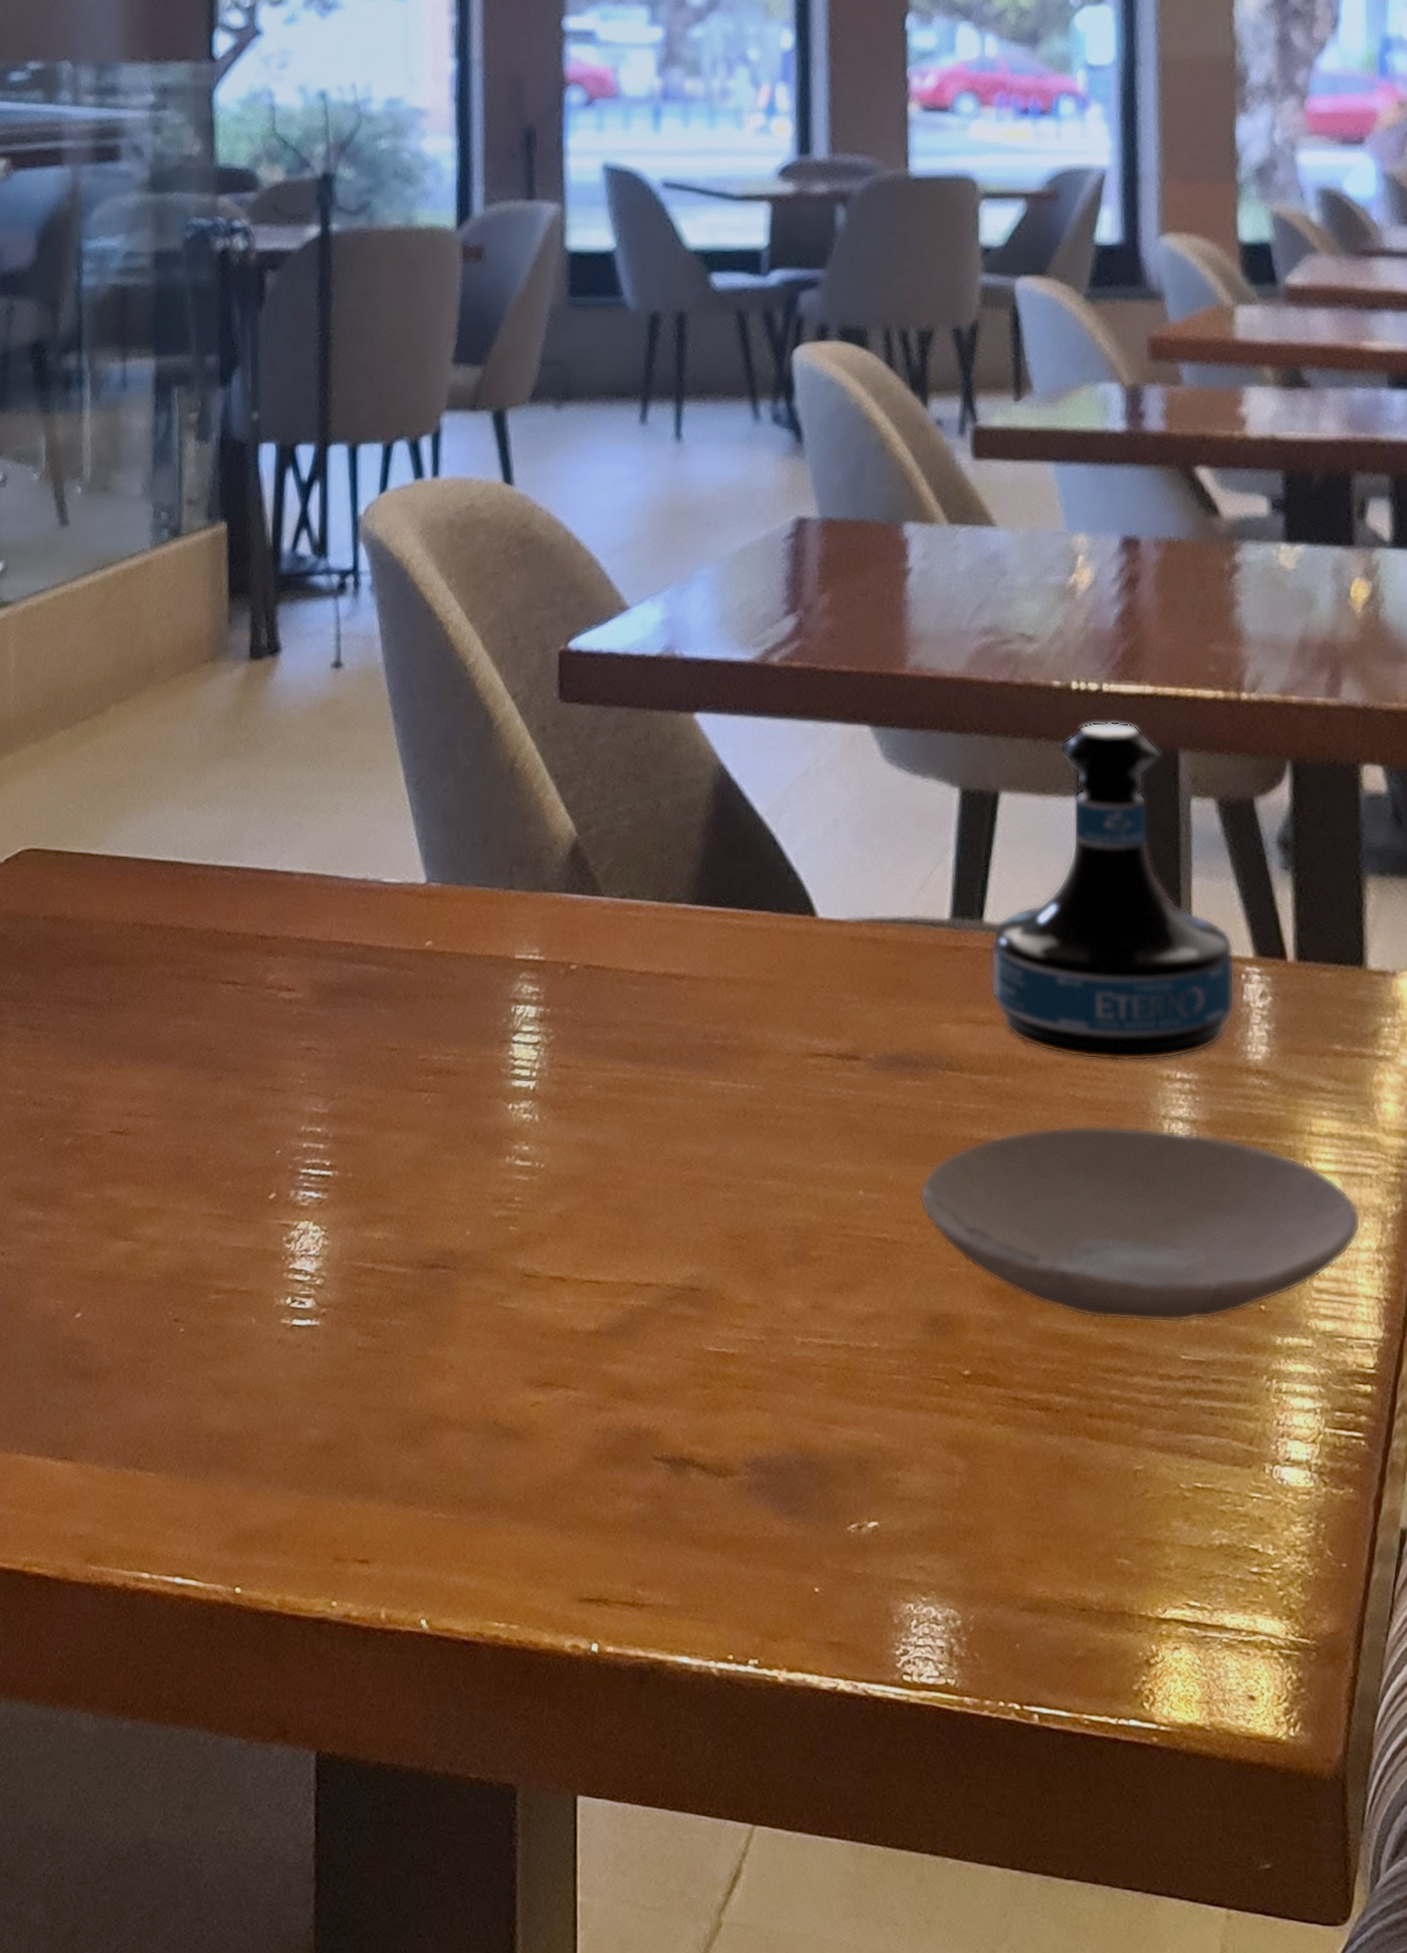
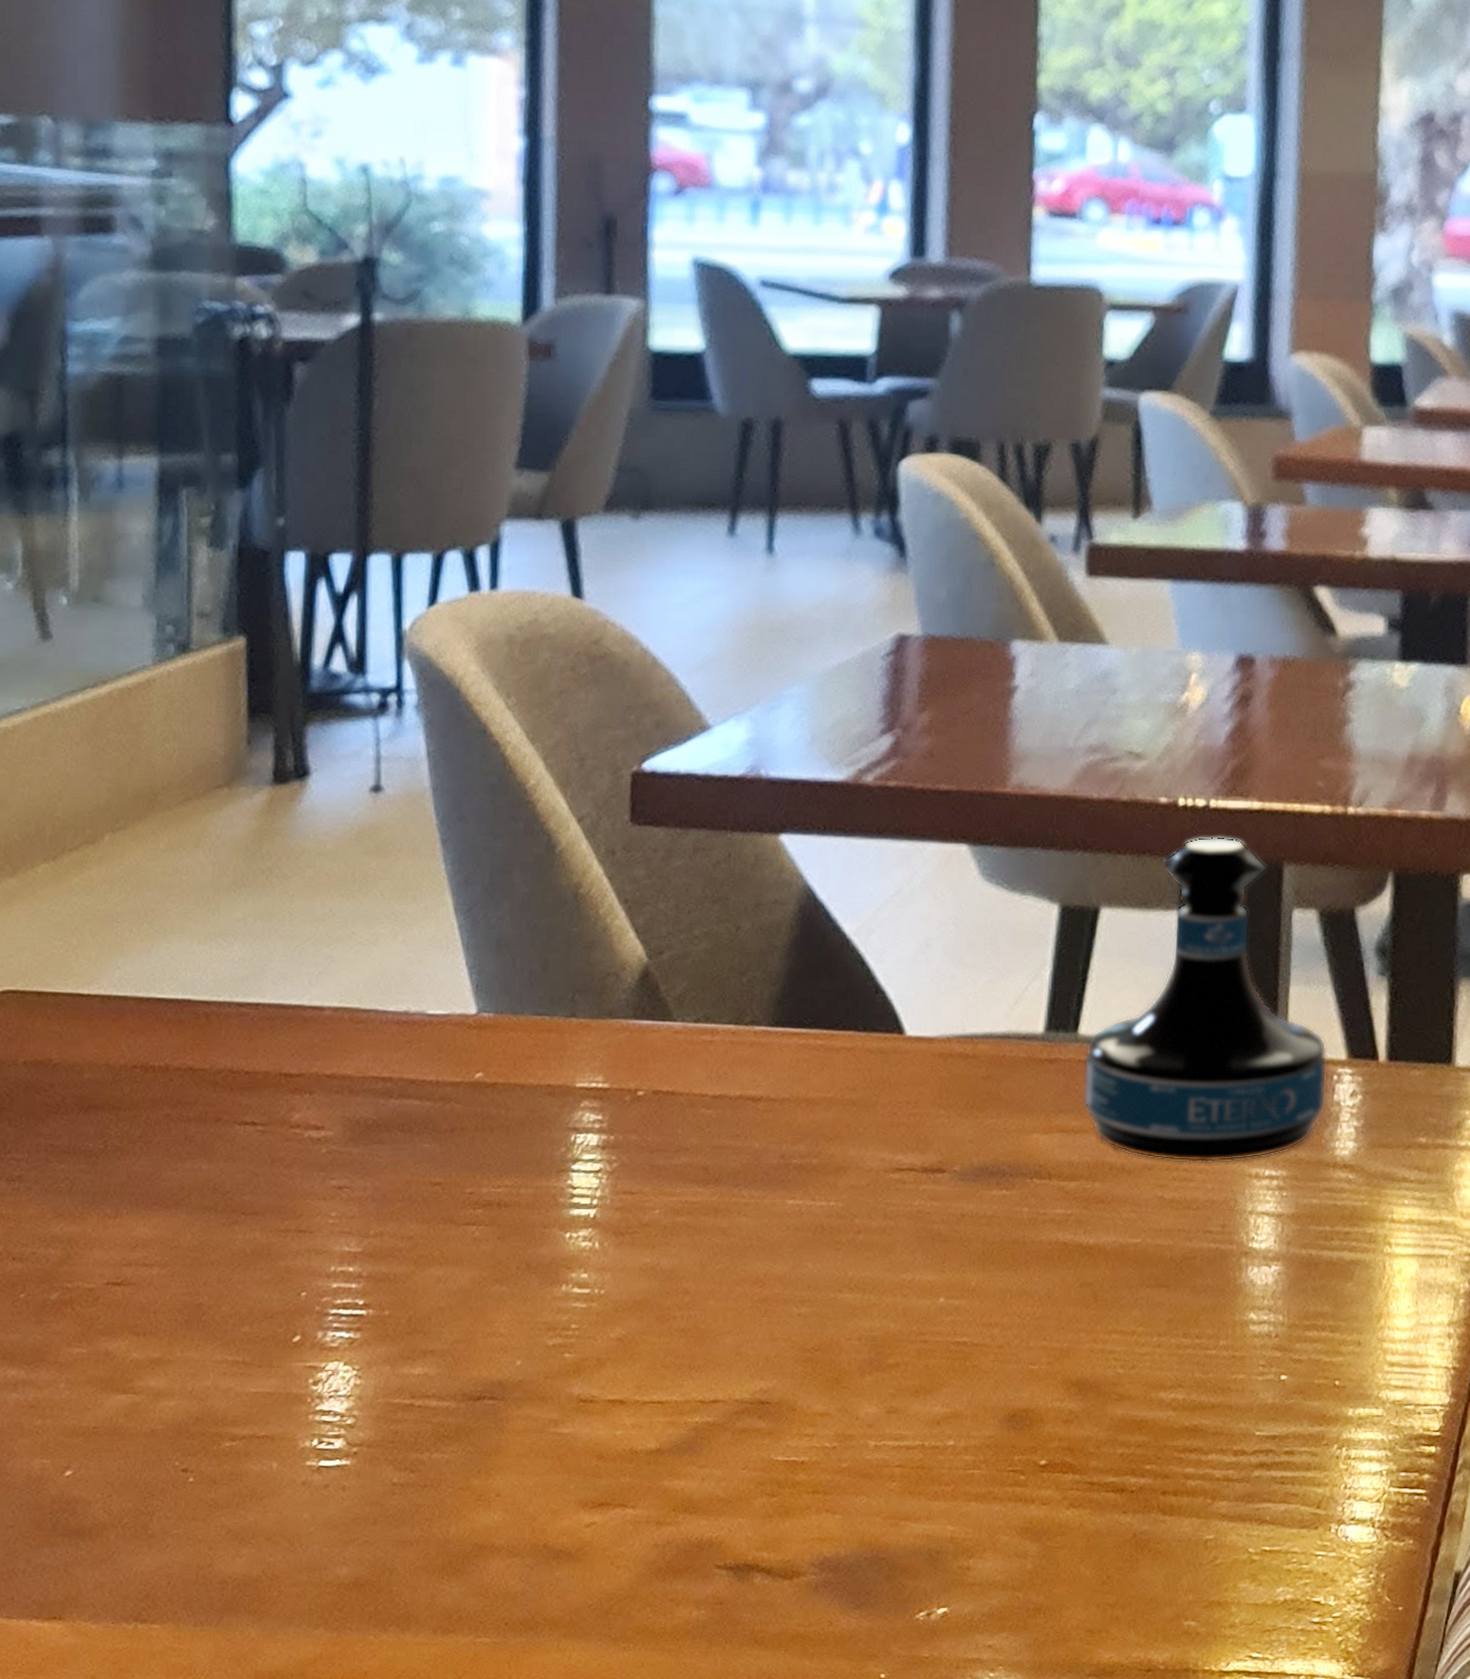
plate: present [920,1125,1361,1323] -> none [1002,1224,1435,1404]

